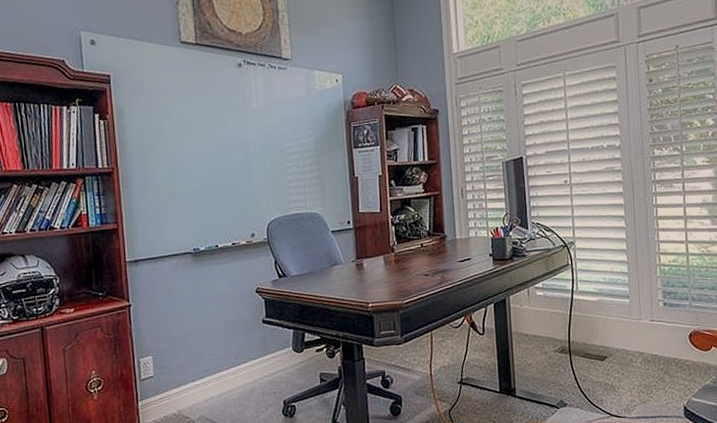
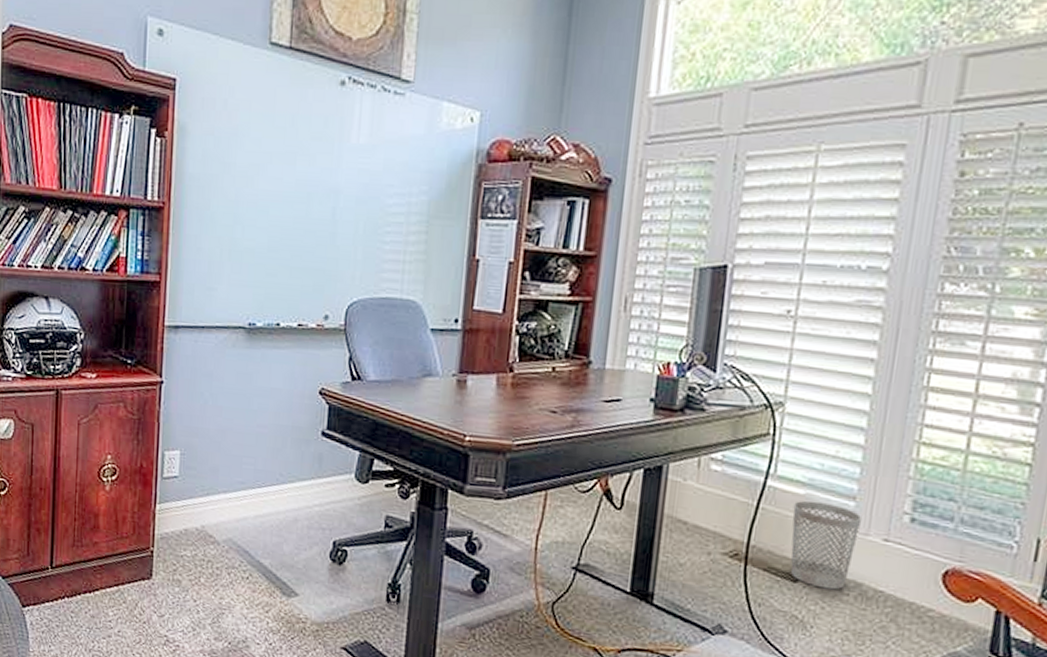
wastebasket: none [592,303,636,361] -> present [790,500,863,590]

